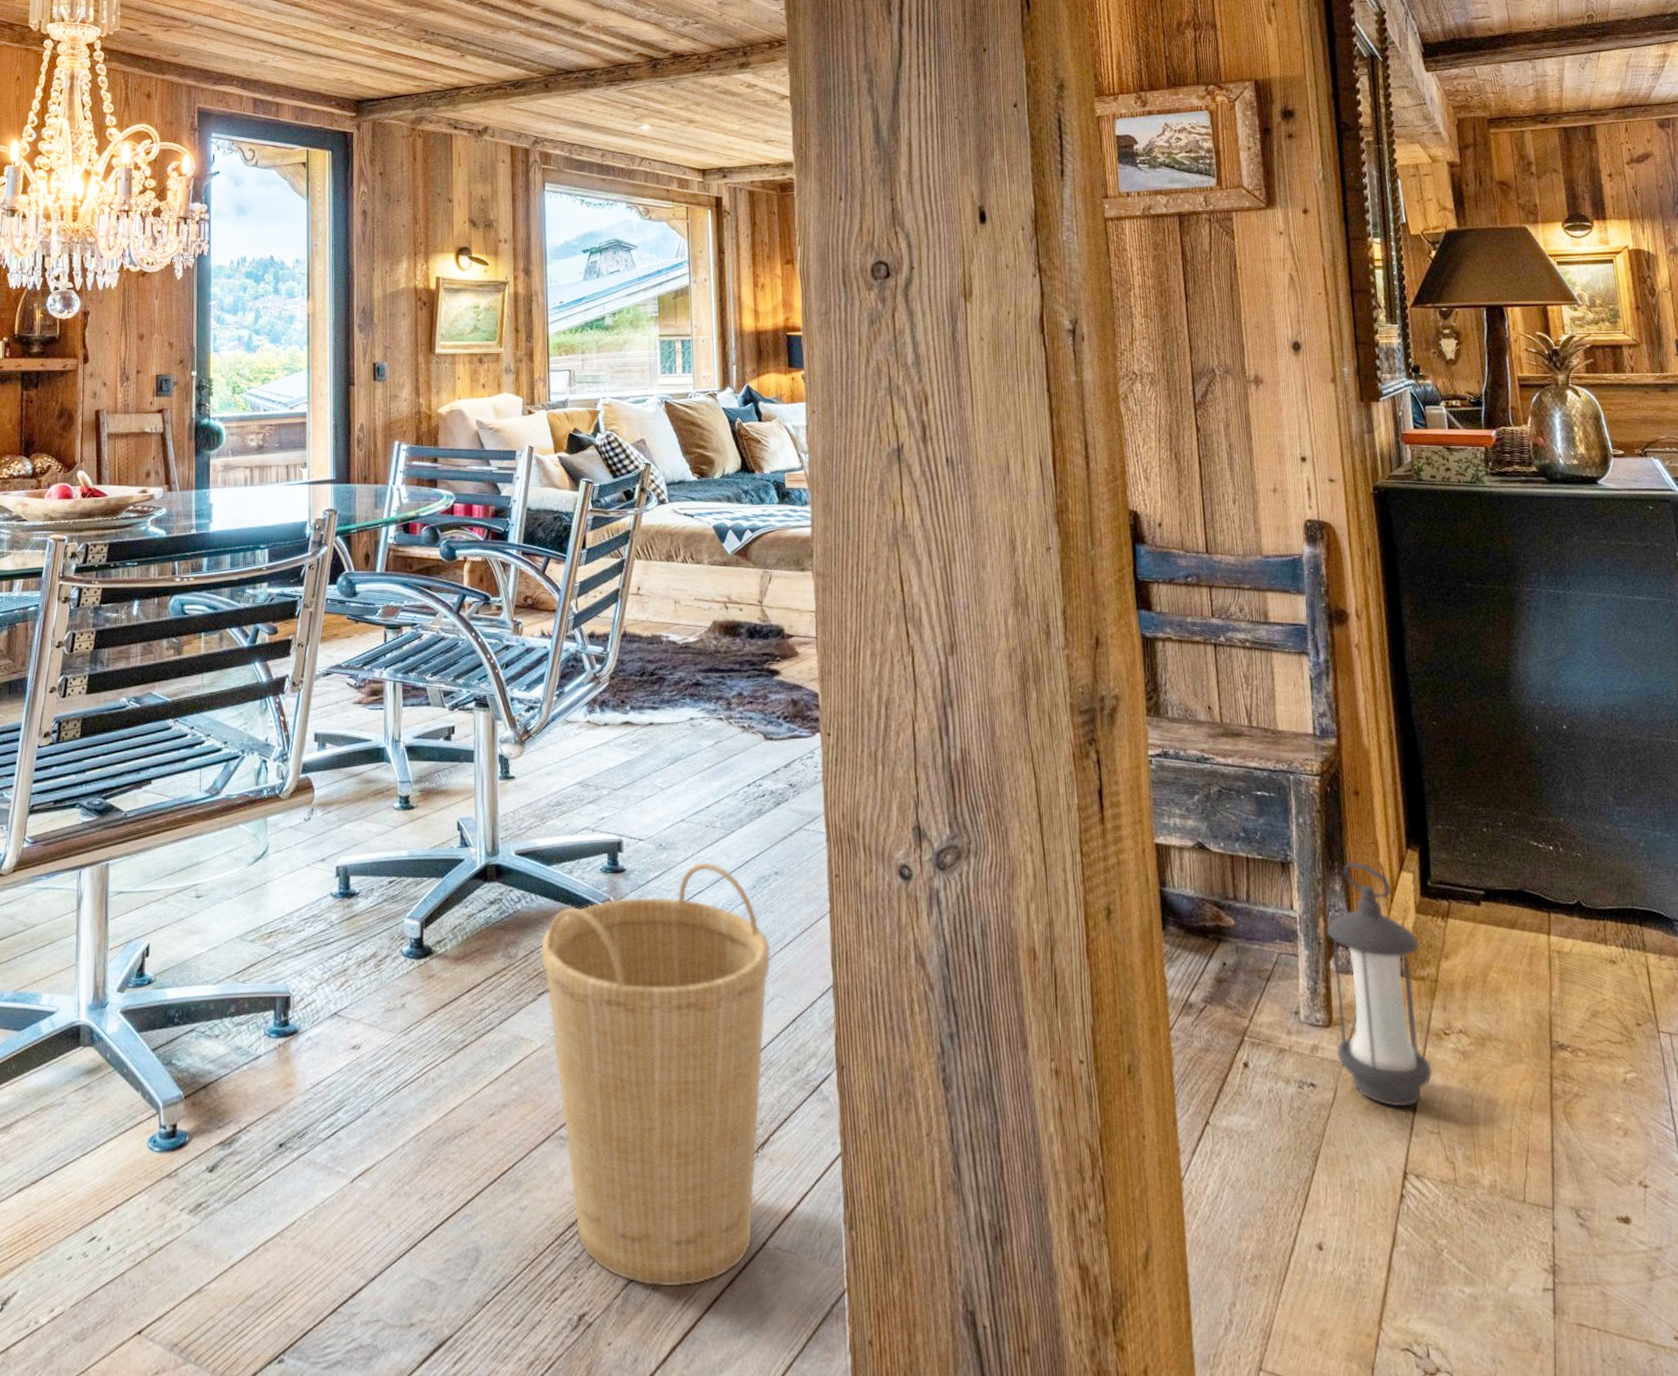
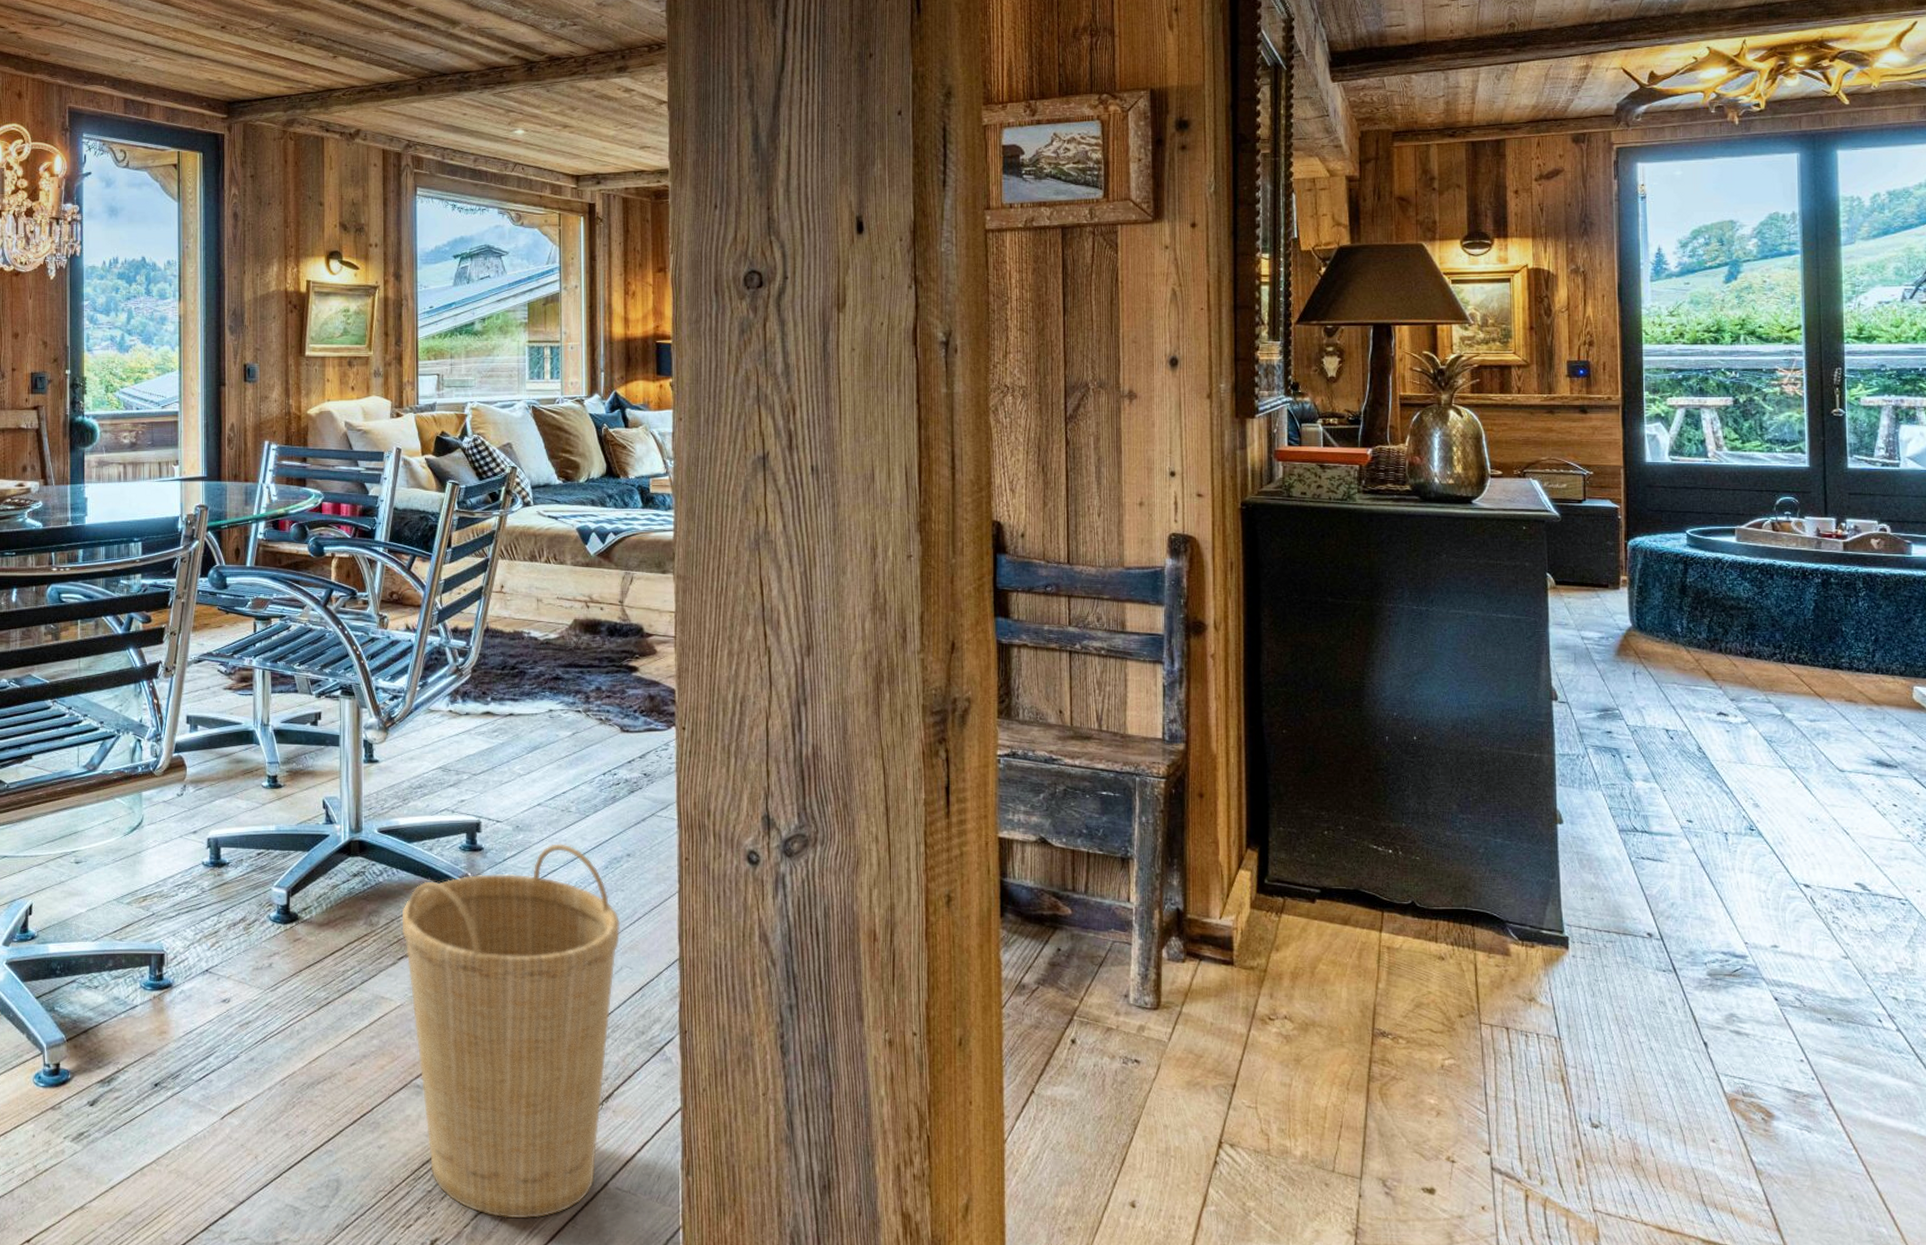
lantern: present [1326,861,1433,1107] -> none [1161,859,1254,1084]

